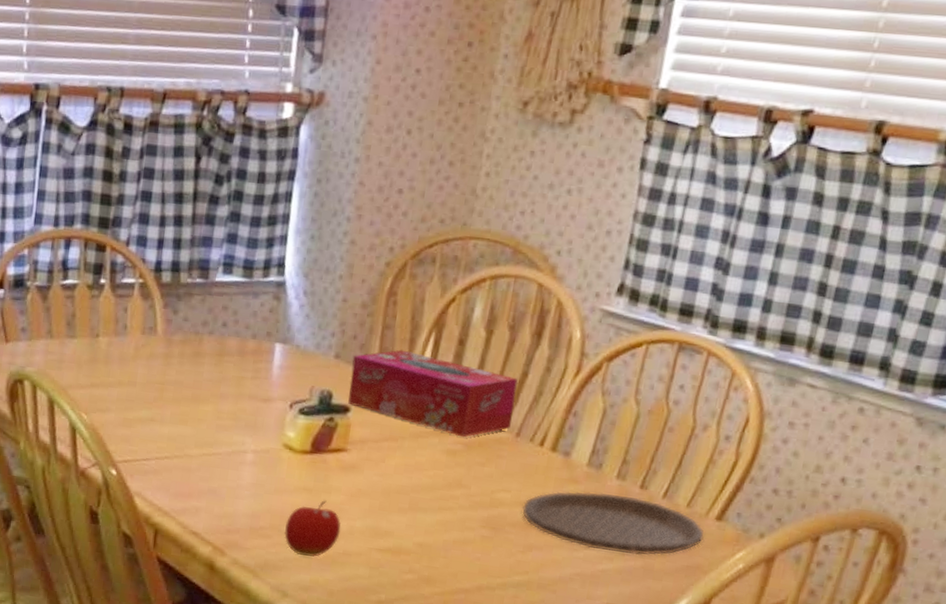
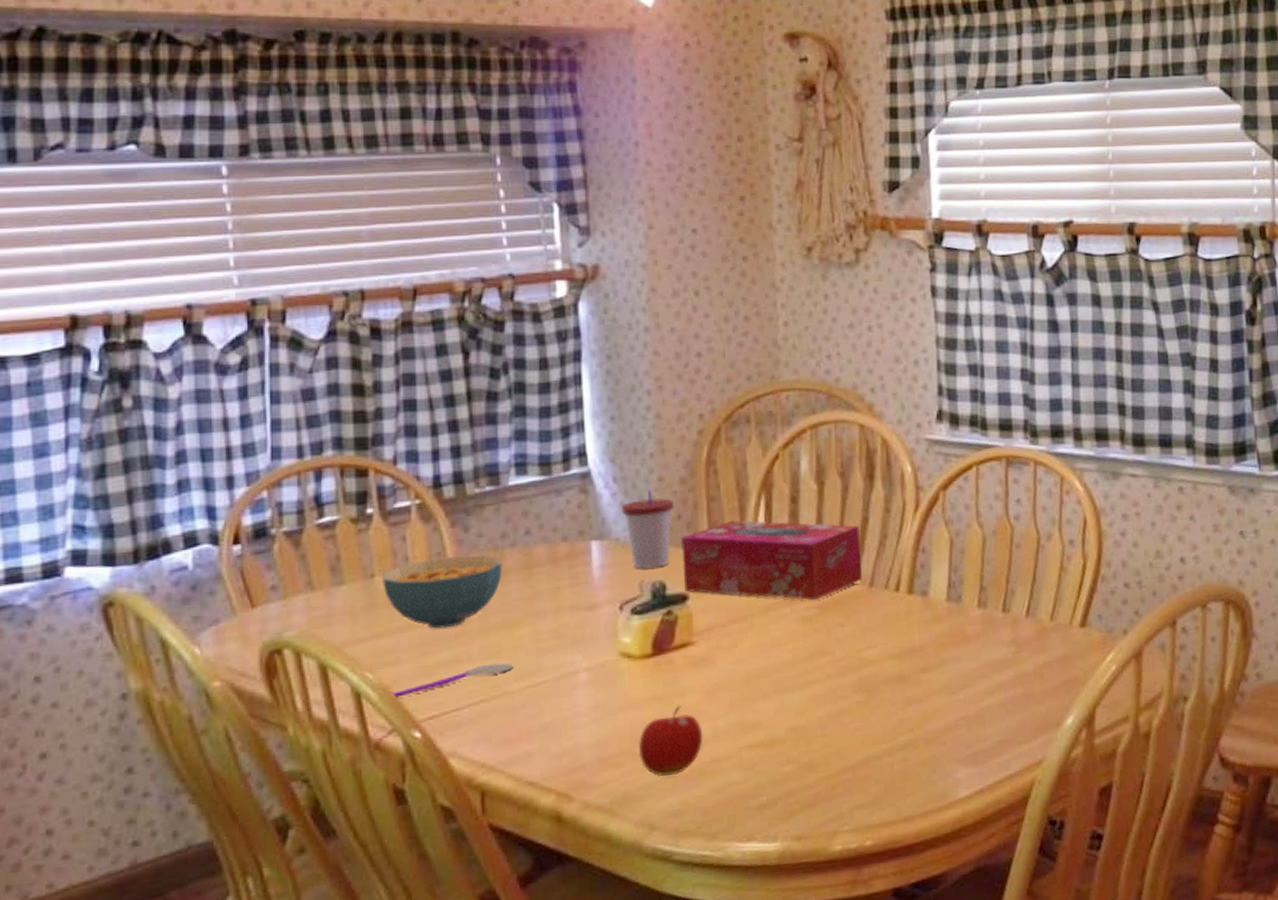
spoon: none [97,428,196,439] -> present [389,662,514,698]
cereal bowl: none [104,331,200,392] -> present [382,554,503,629]
cup: none [305,308,353,378] -> present [621,490,675,569]
plate: present [522,491,704,556] -> none [892,622,1074,688]

